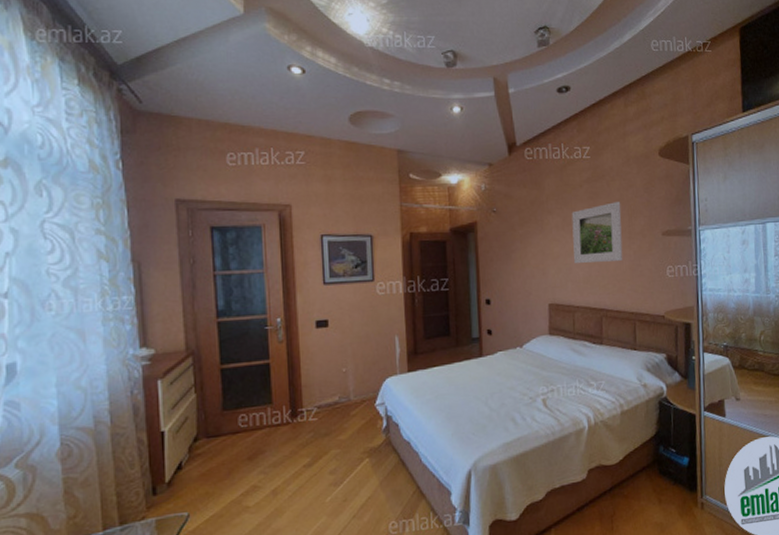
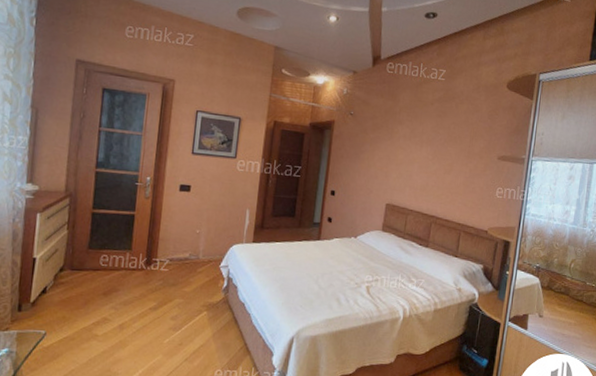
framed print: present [571,202,623,264] -> none [415,122,465,176]

